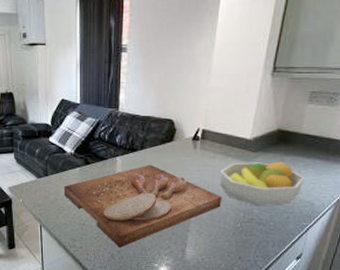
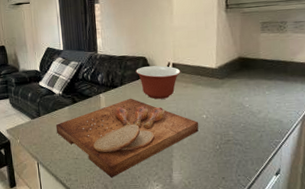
mixing bowl: none [160,131,211,168] -> present [136,65,181,99]
fruit bowl: present [219,161,305,206] -> none [193,85,270,128]

